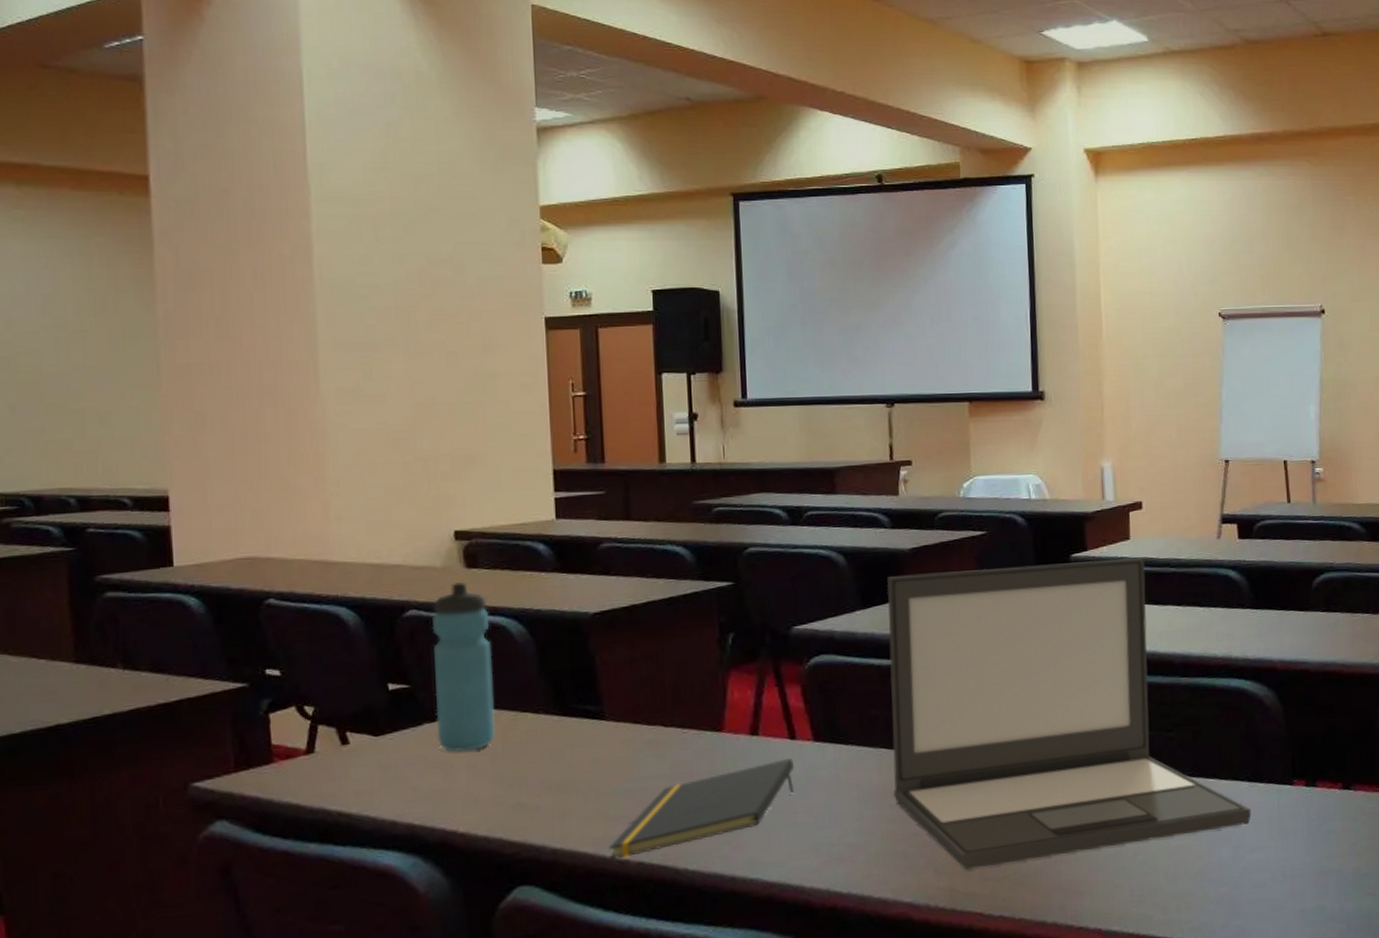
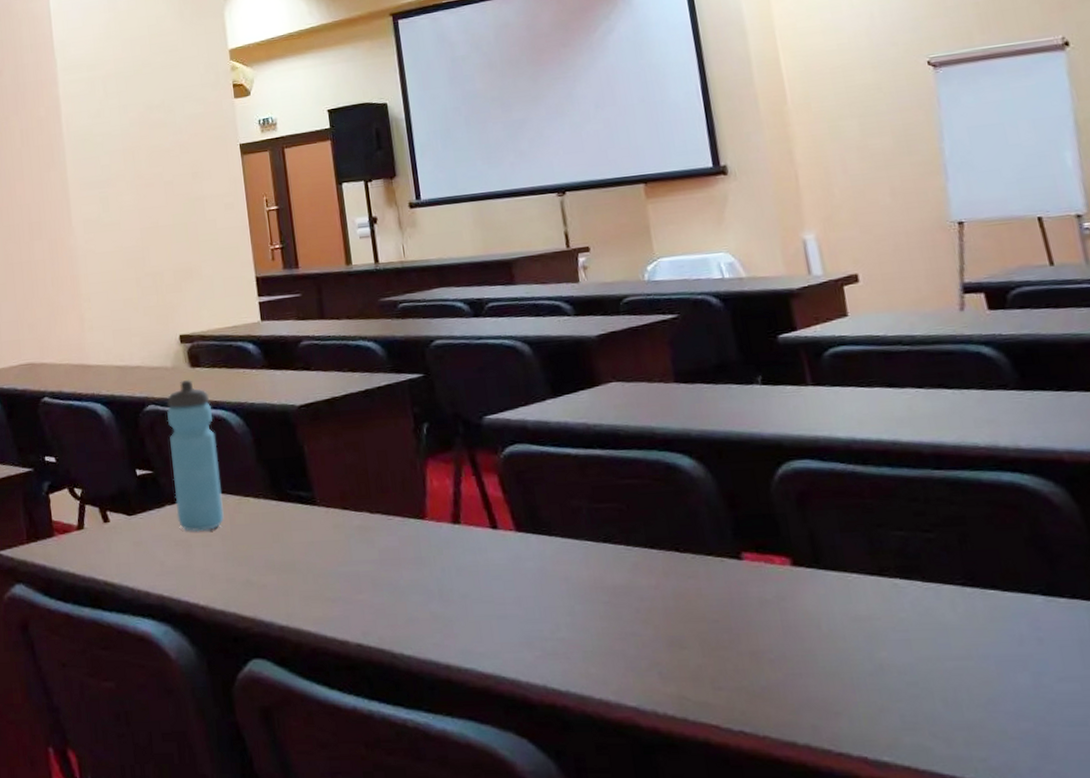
notepad: present [609,757,795,861] -> none [329,547,501,641]
laptop: present [886,558,1252,870] -> none [575,336,1054,676]

